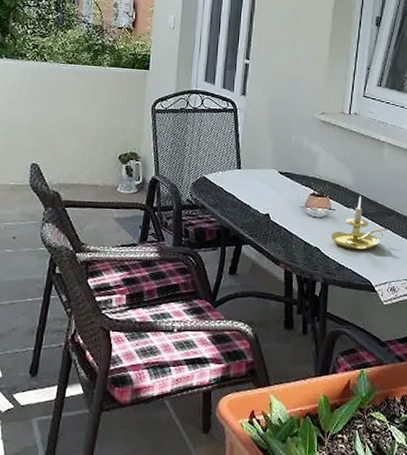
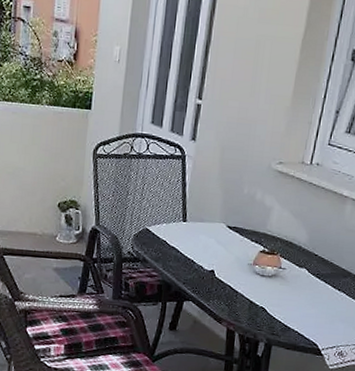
candle holder: present [330,195,387,250] -> none [278,254,341,313]

